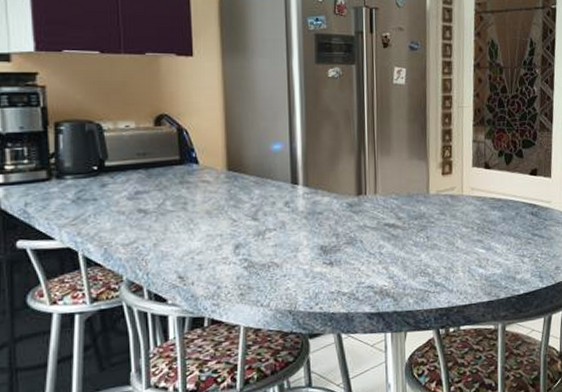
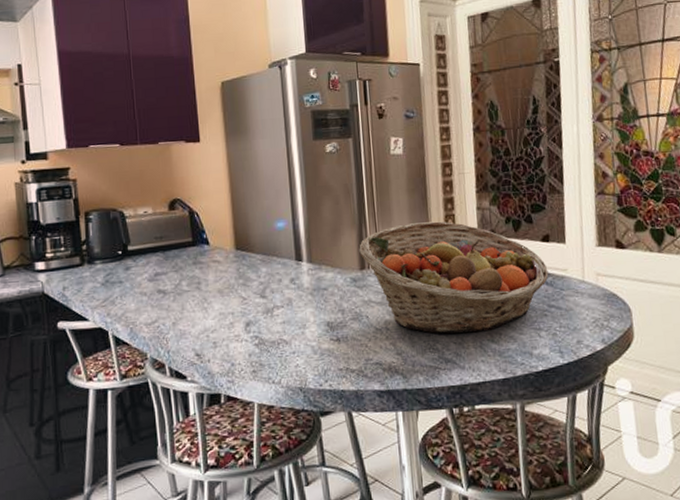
fruit basket: none [357,151,534,259] -> present [359,221,549,334]

